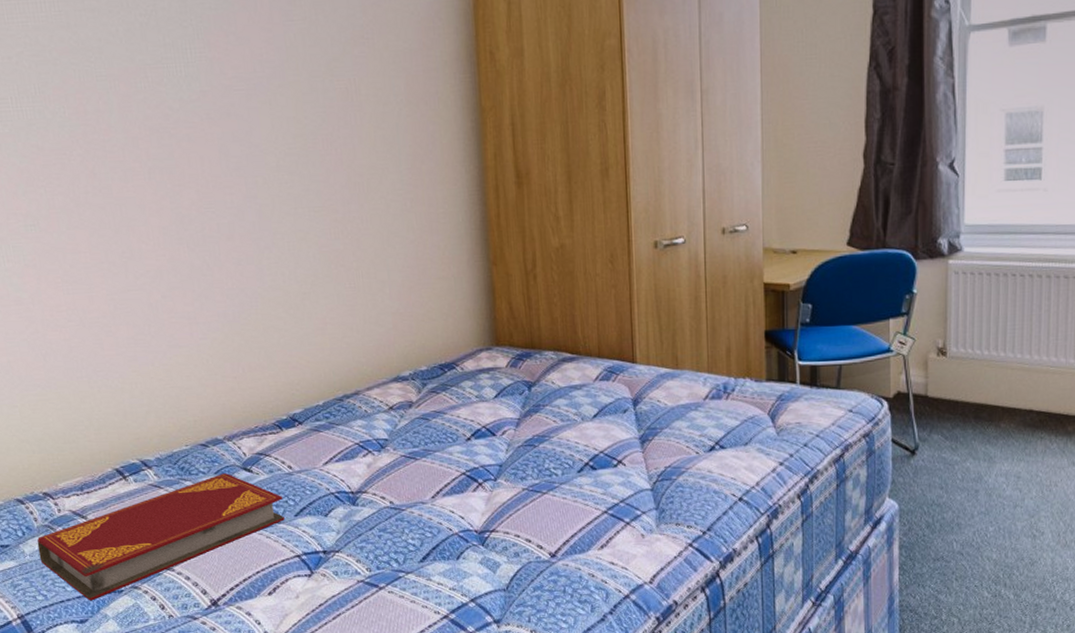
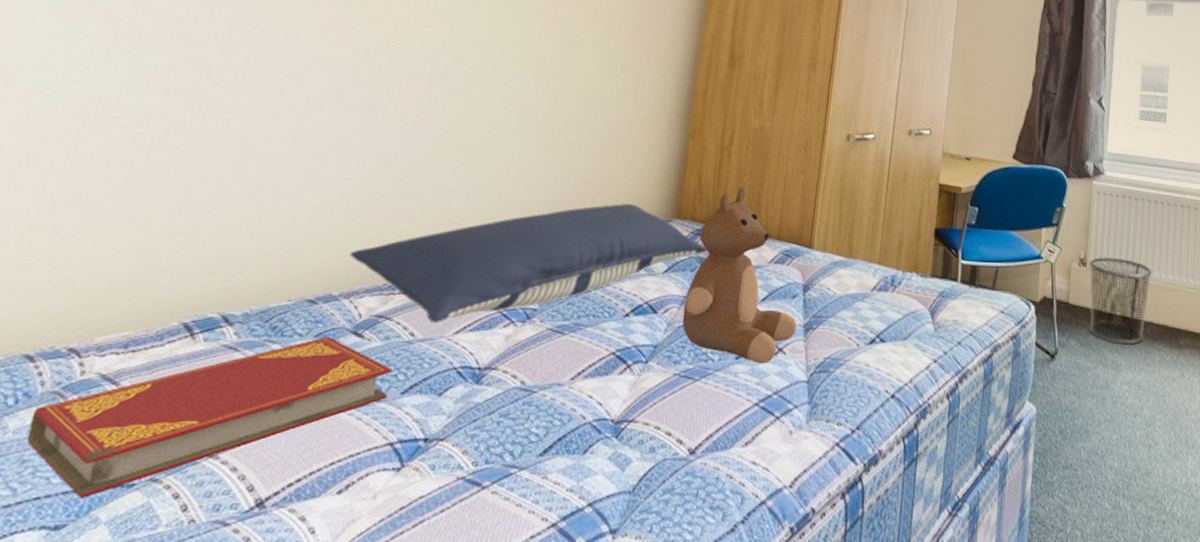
pillow: none [221,336,532,456] -> present [349,204,708,322]
teddy bear: none [519,307,633,476] -> present [682,186,797,364]
waste bin: none [950,343,1030,436] -> present [1089,256,1153,345]

